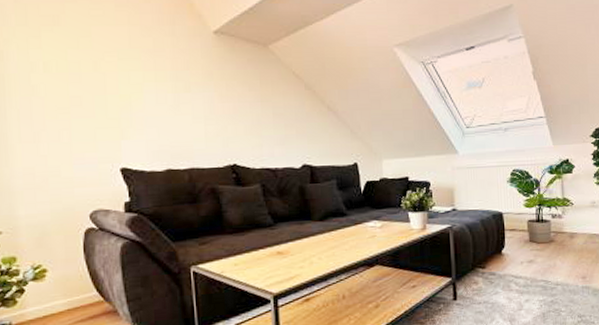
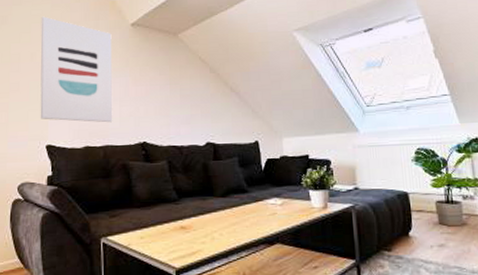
wall art: none [103,17,198,143] -> present [40,16,113,123]

